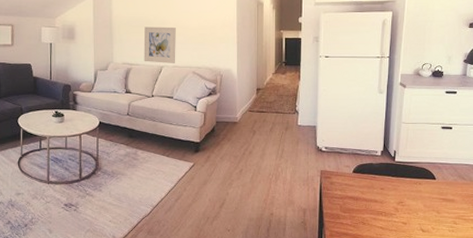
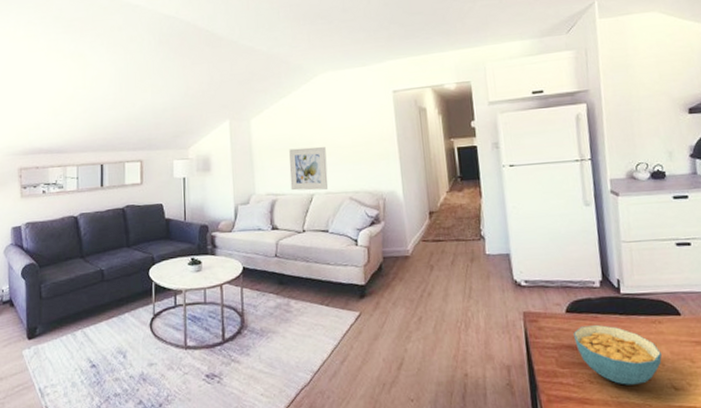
cereal bowl: none [356,182,417,227] -> present [573,324,662,385]

